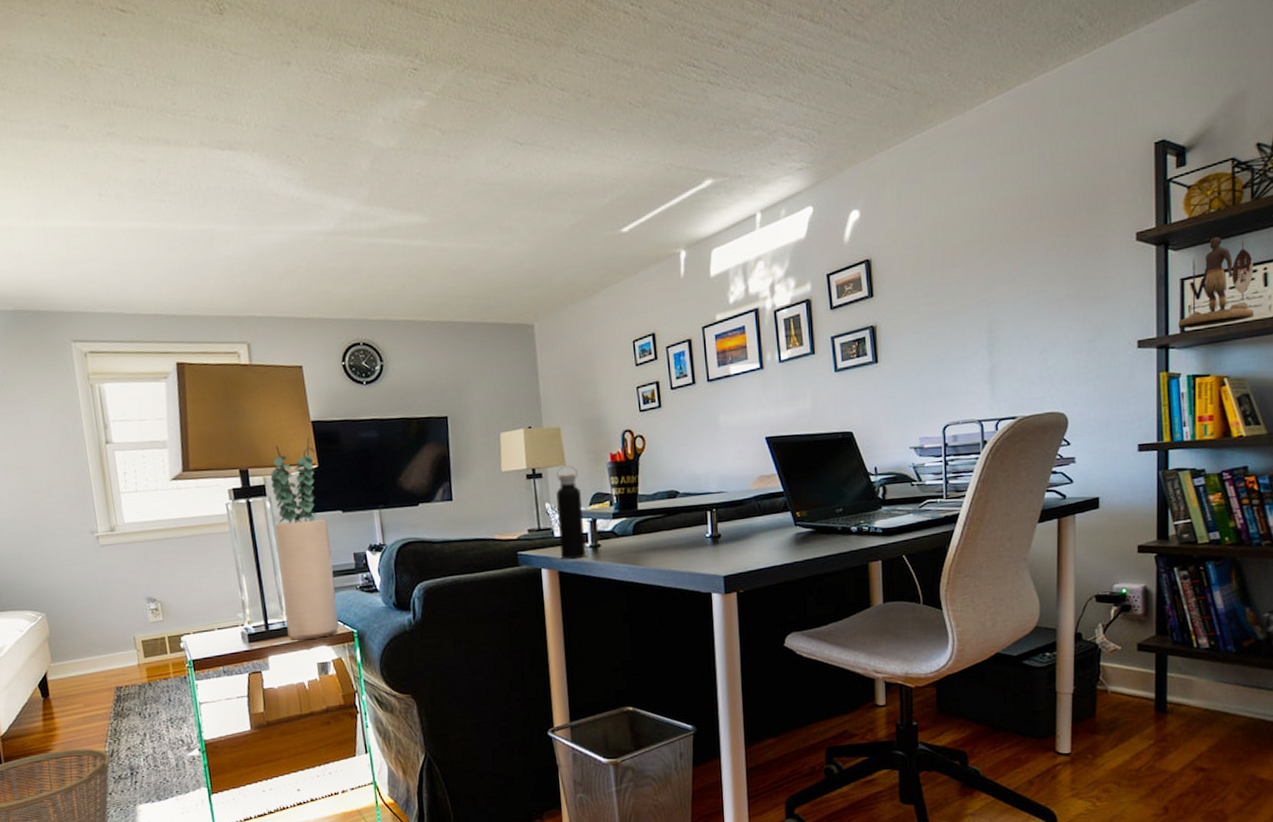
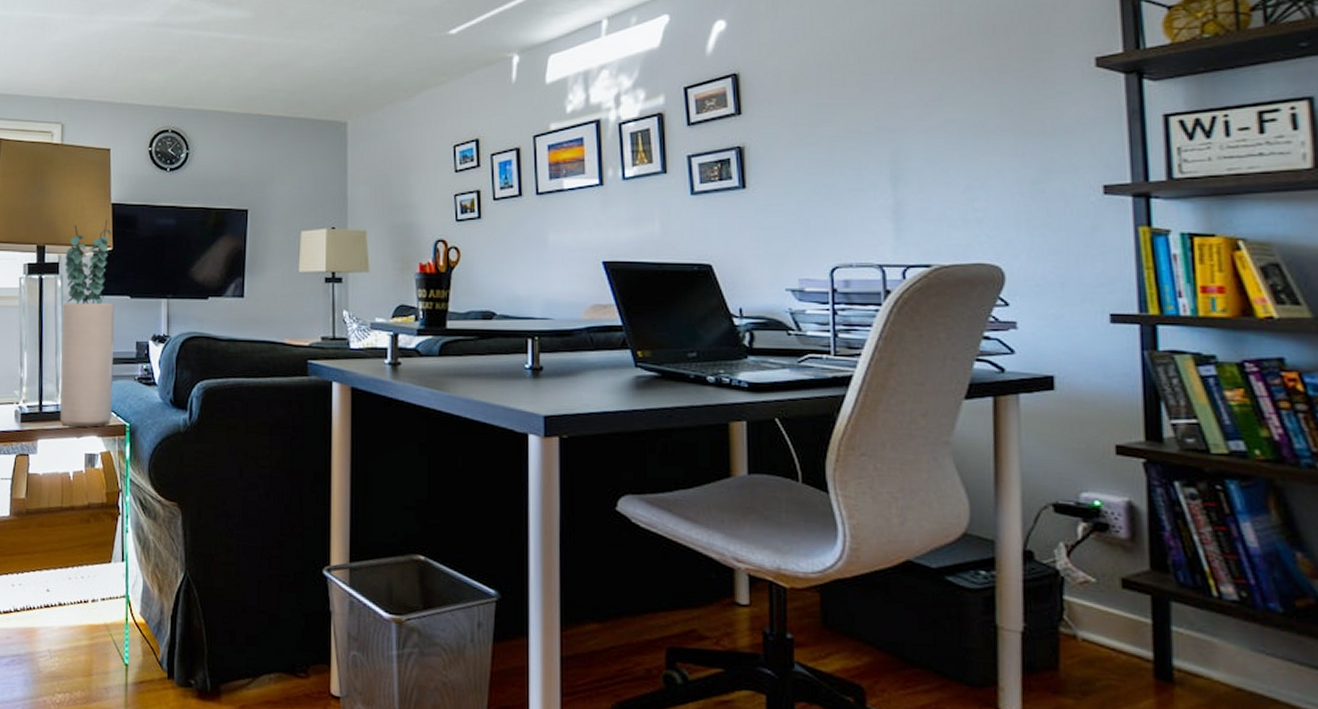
water bottle: present [555,465,585,559] -> none [355,272,384,375]
figurine: present [1178,237,1255,329] -> none [1163,67,1280,174]

